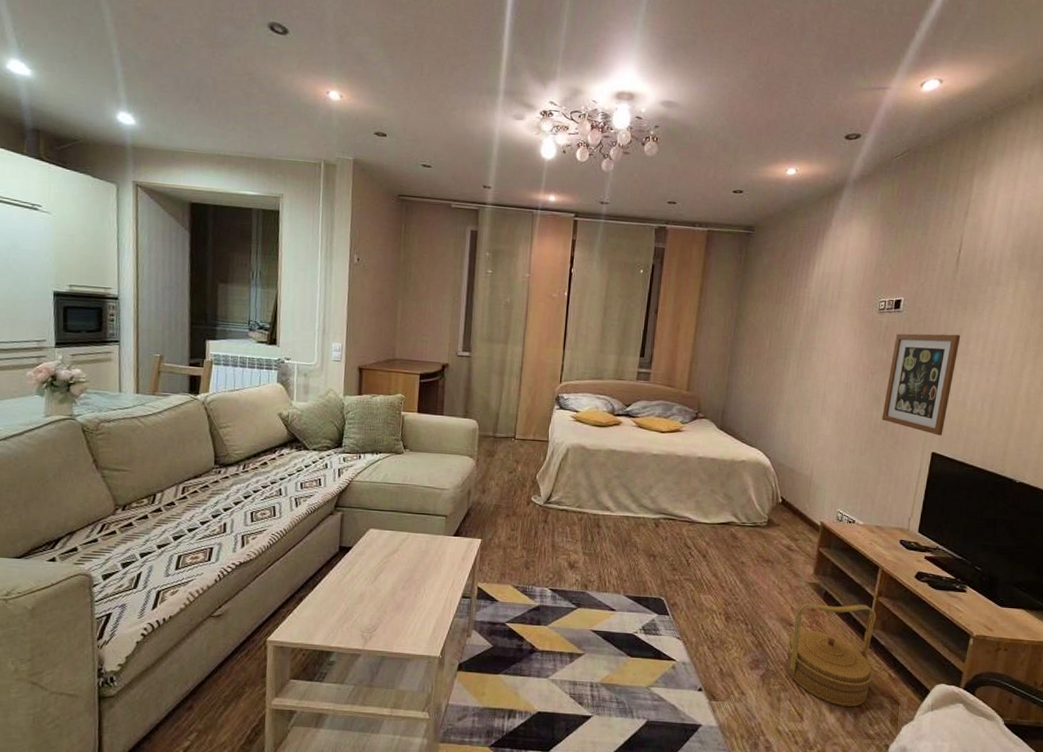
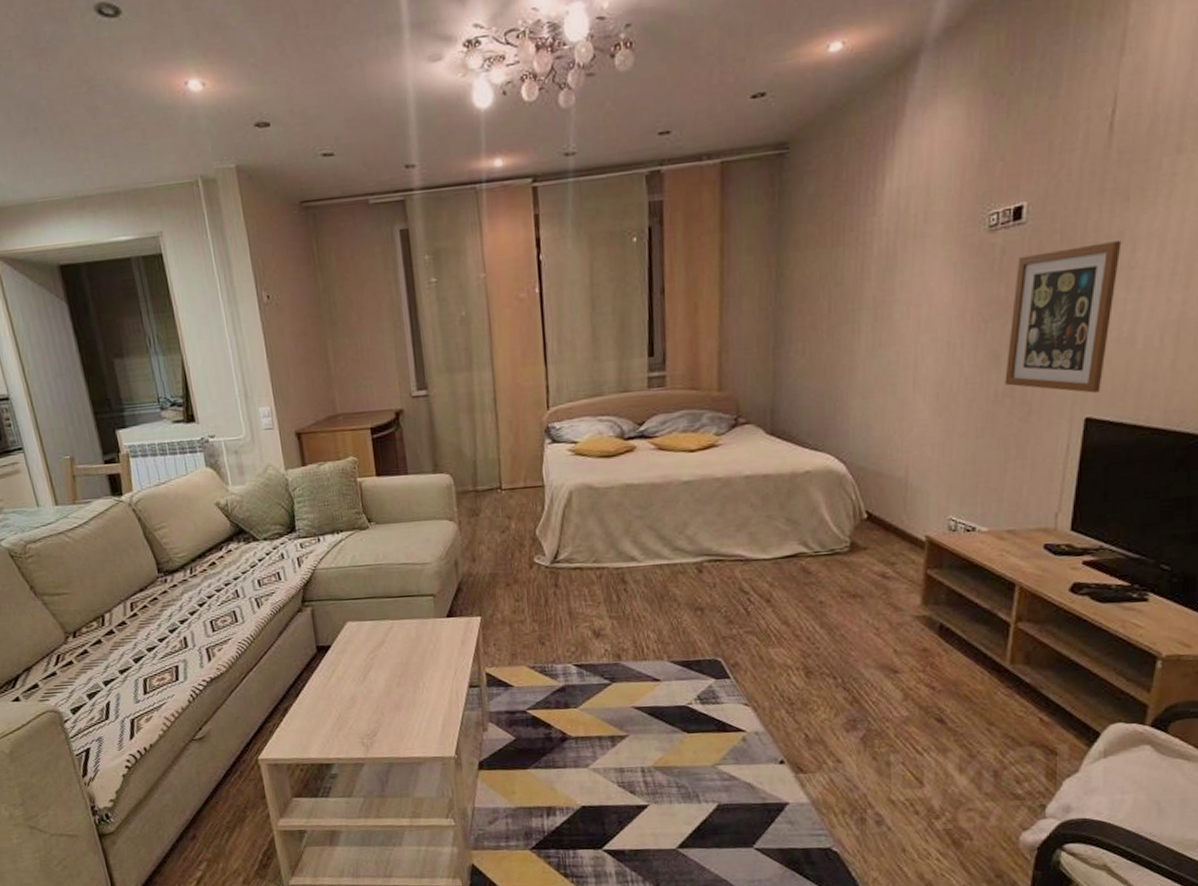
basket: present [786,602,877,707] -> none [893,634,1017,764]

